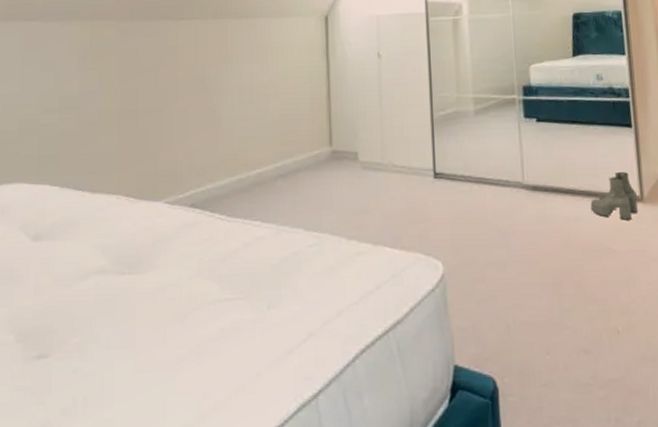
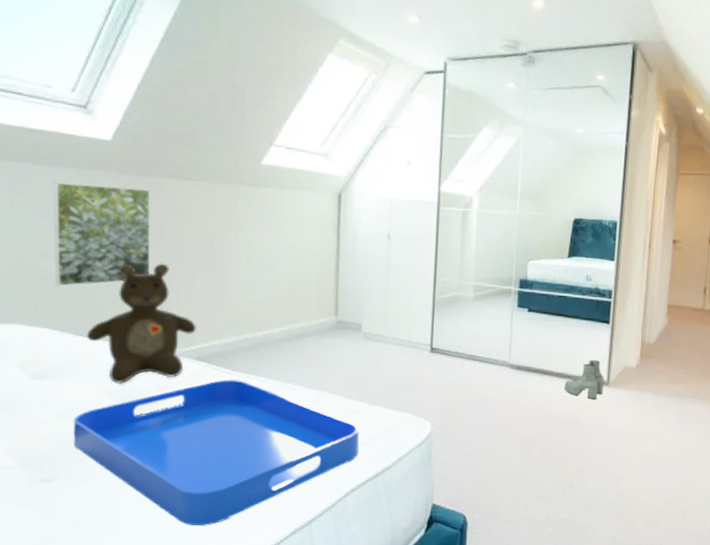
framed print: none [57,33,146,140] -> present [52,182,150,287]
serving tray: none [69,226,365,406] -> present [73,379,359,526]
teddy bear: none [85,106,190,241] -> present [87,263,196,385]

